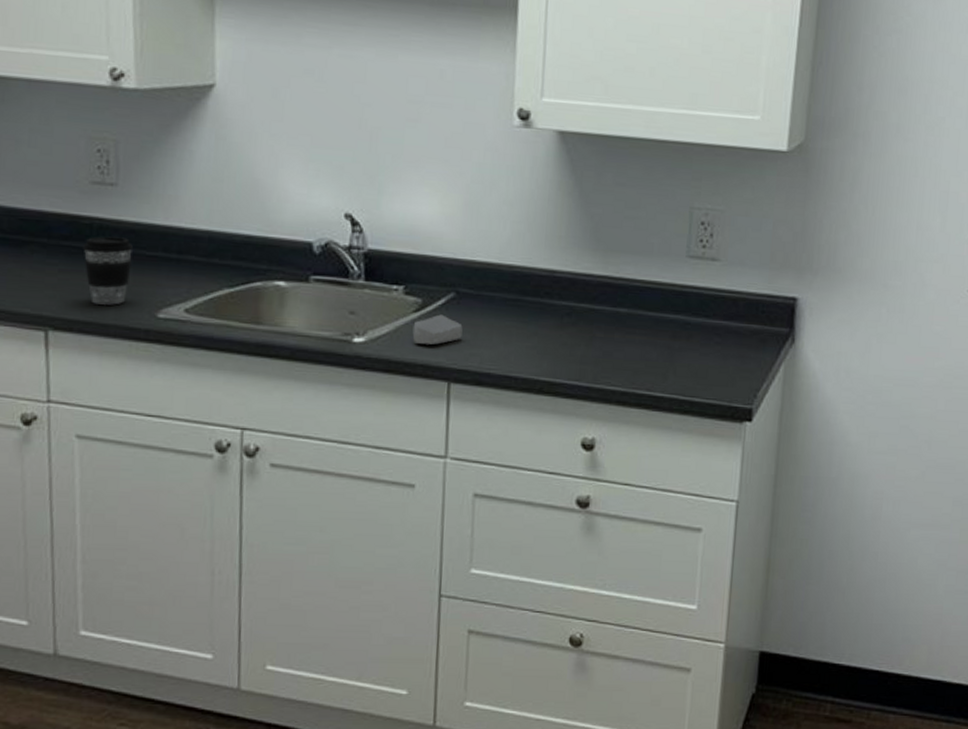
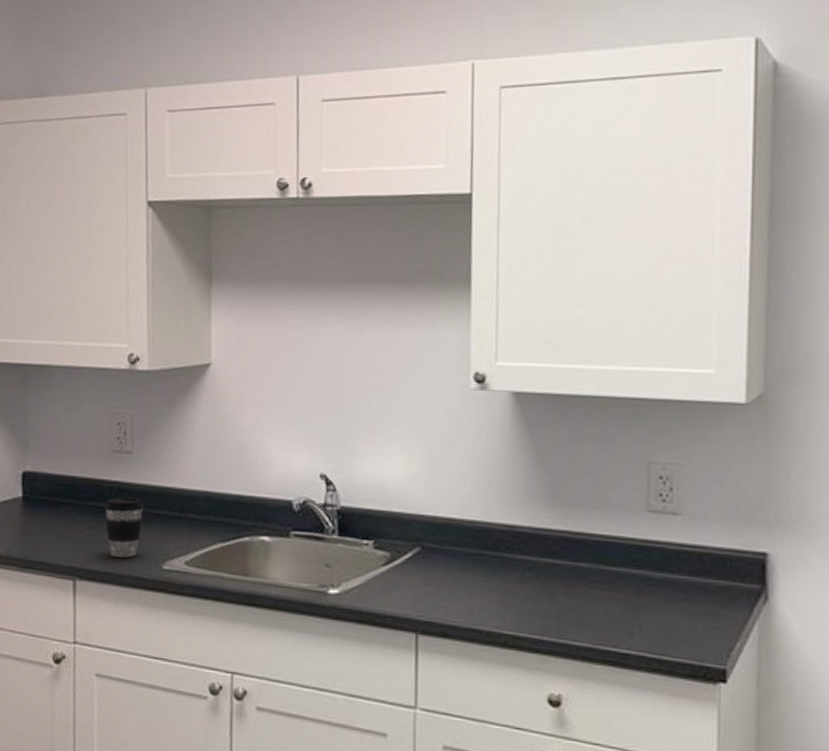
soap bar: present [412,314,463,345] -> none [382,568,428,597]

